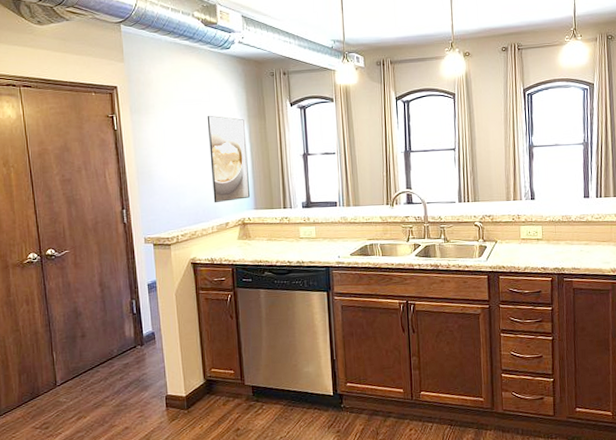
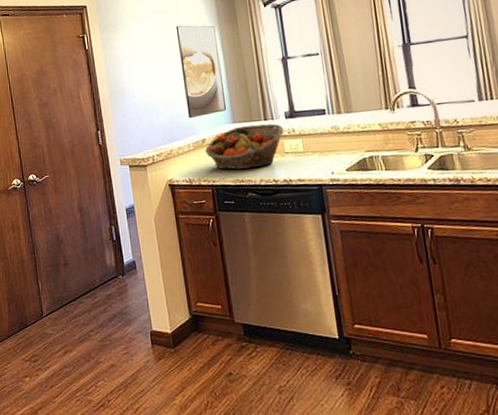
fruit basket: none [228,211,301,252] -> present [205,123,285,170]

